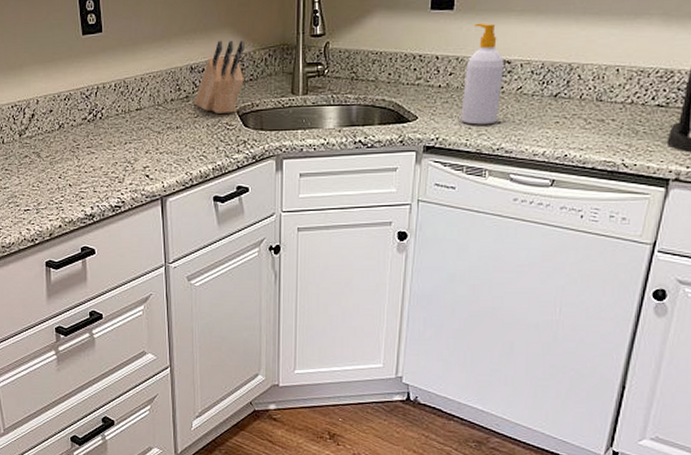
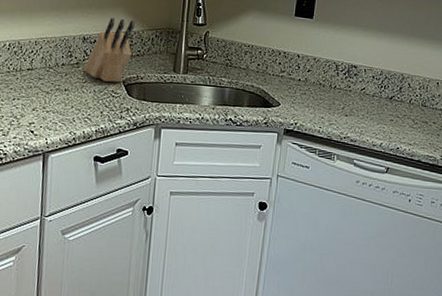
soap bottle: present [460,23,504,125] -> none [315,32,352,116]

